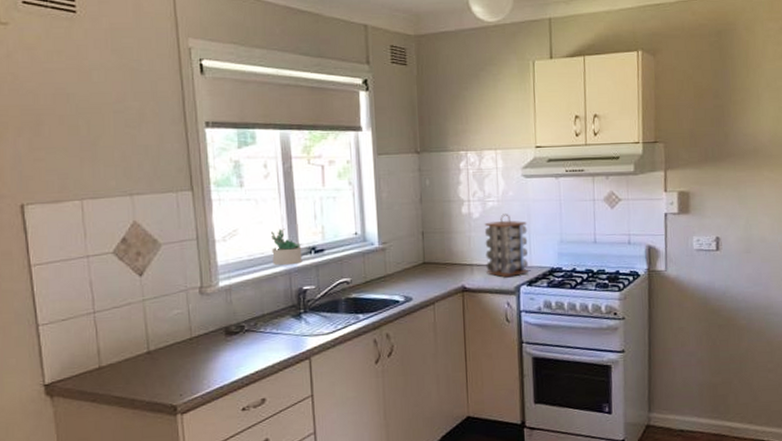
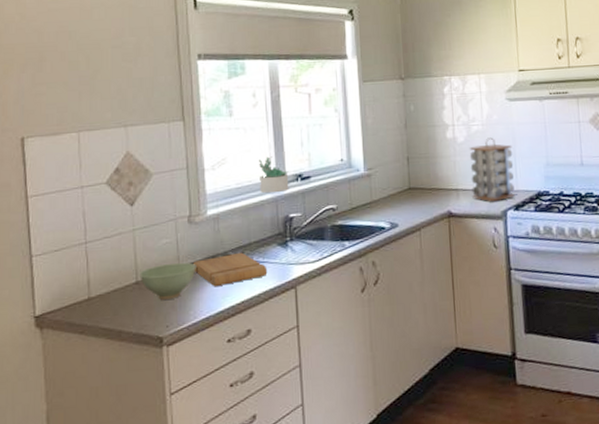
bowl: none [150,333,209,369] -> present [138,262,196,300]
cutting board: none [206,323,282,357] -> present [193,252,268,287]

